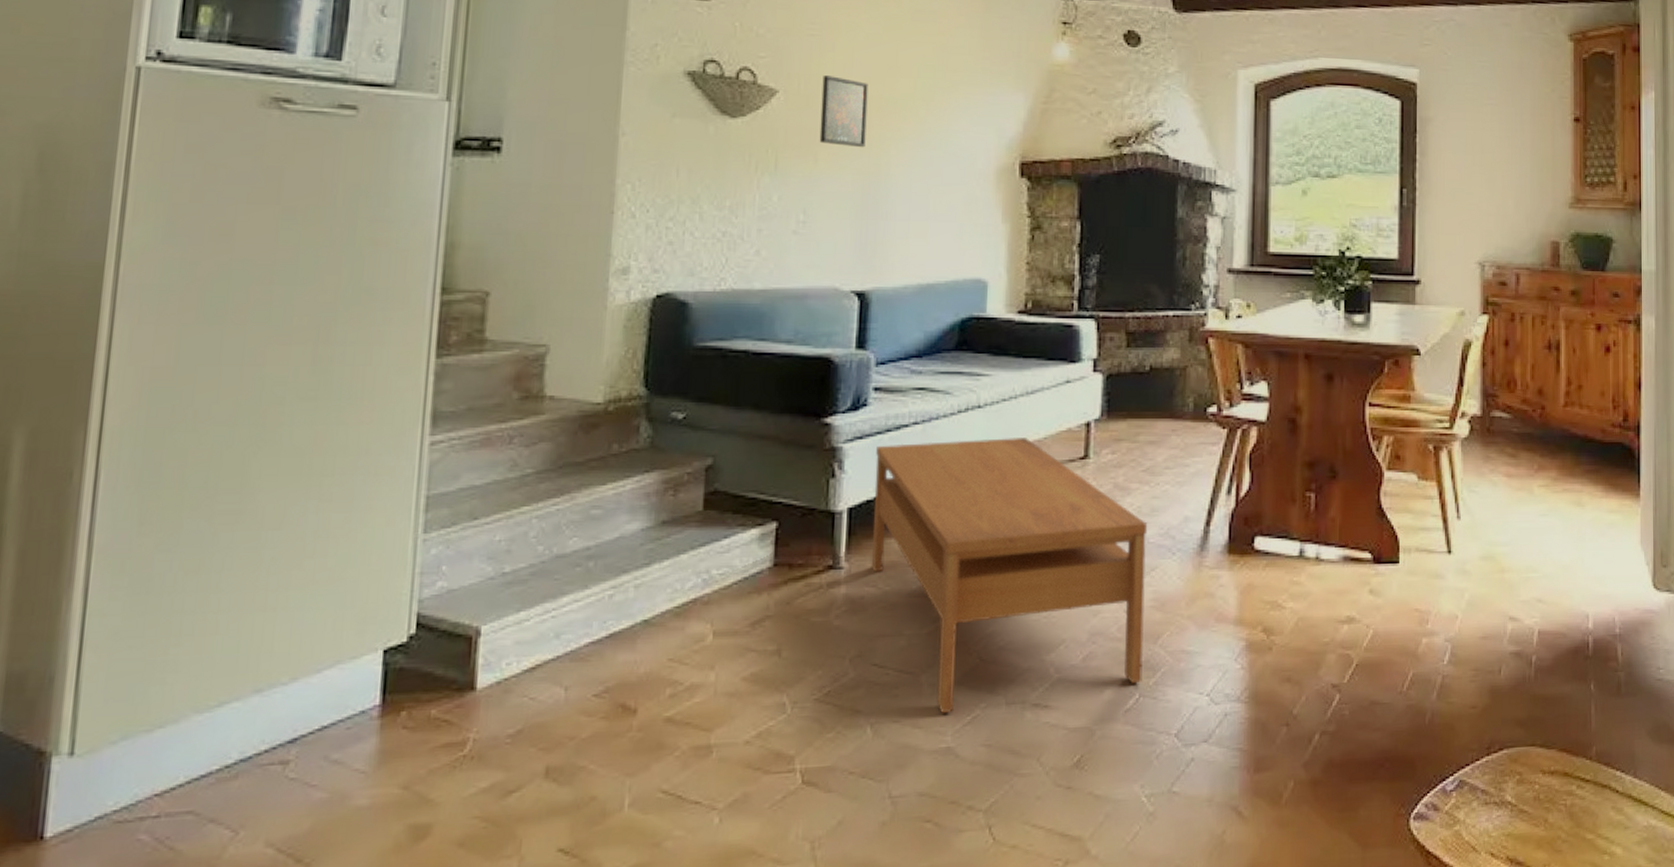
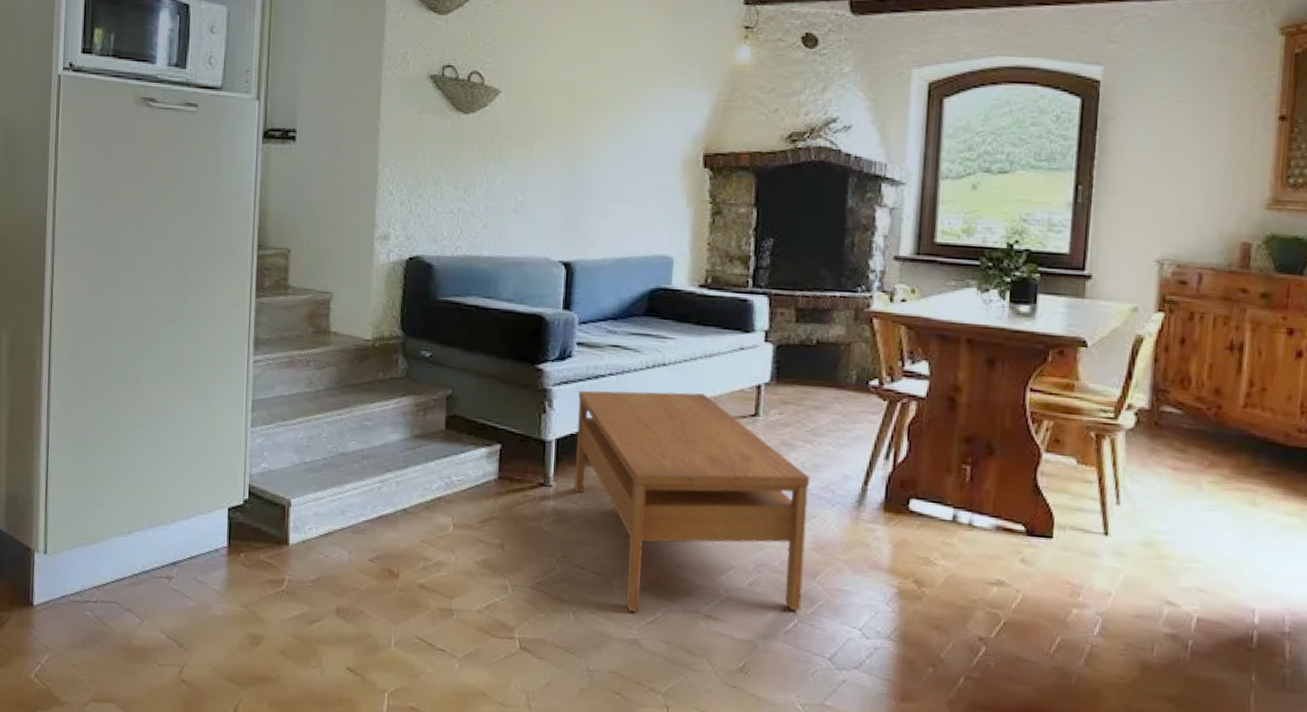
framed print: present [819,75,868,148] -> none [534,77,574,140]

